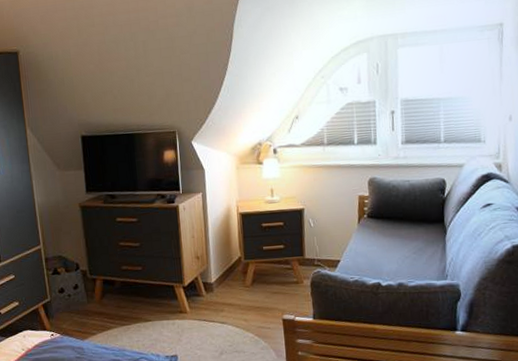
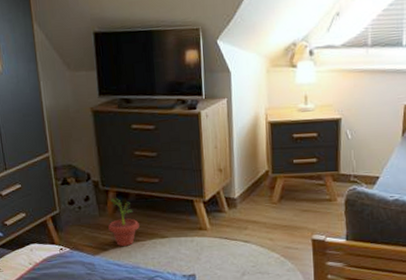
potted plant: none [96,285,125,331] -> present [108,198,139,246]

